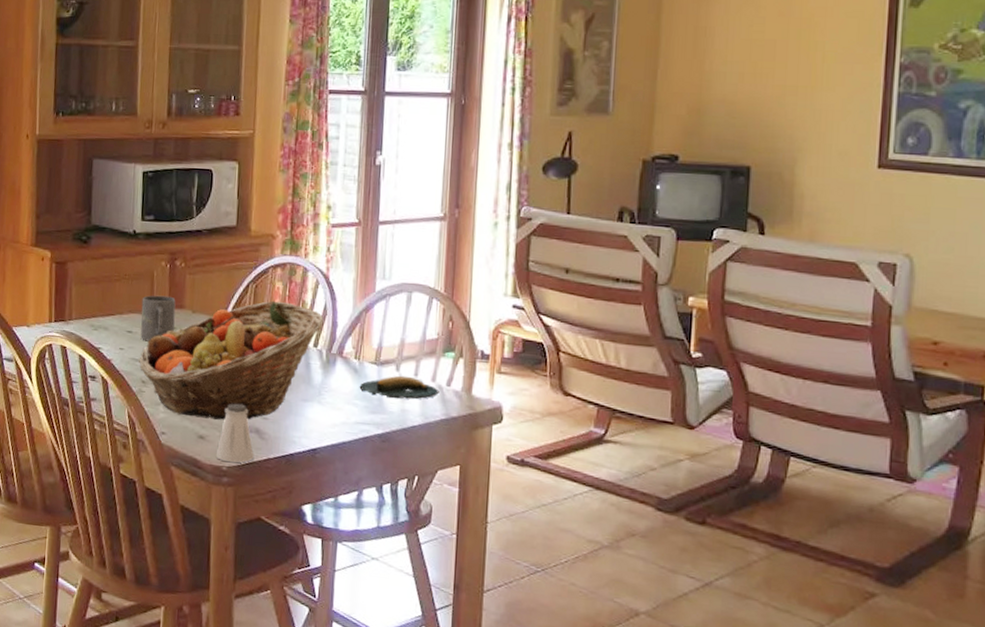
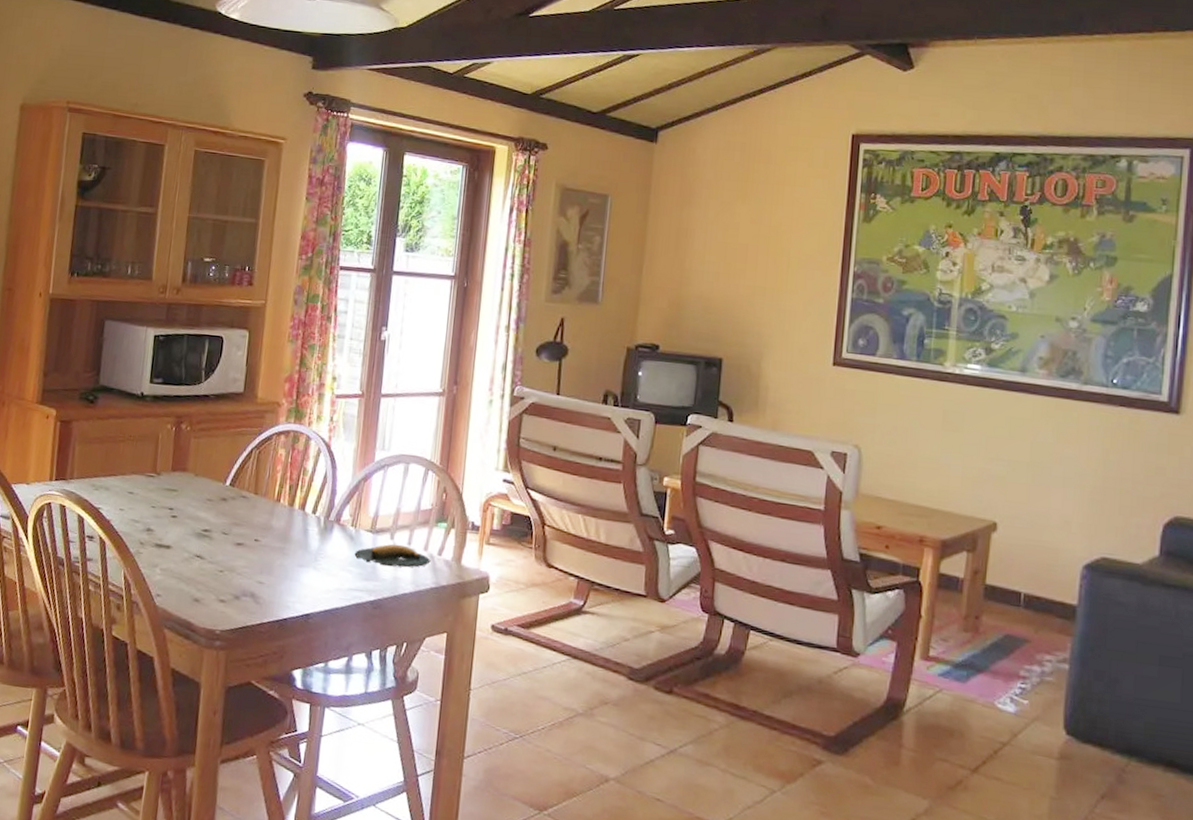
fruit basket: present [139,300,324,420] -> none [138,467,323,584]
mug: present [140,295,176,342] -> none [142,457,179,503]
saltshaker: present [215,403,254,463] -> none [209,567,248,627]

